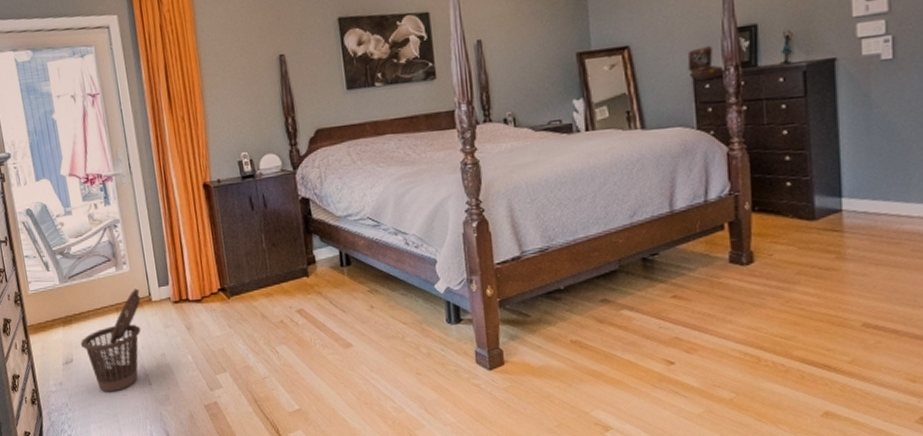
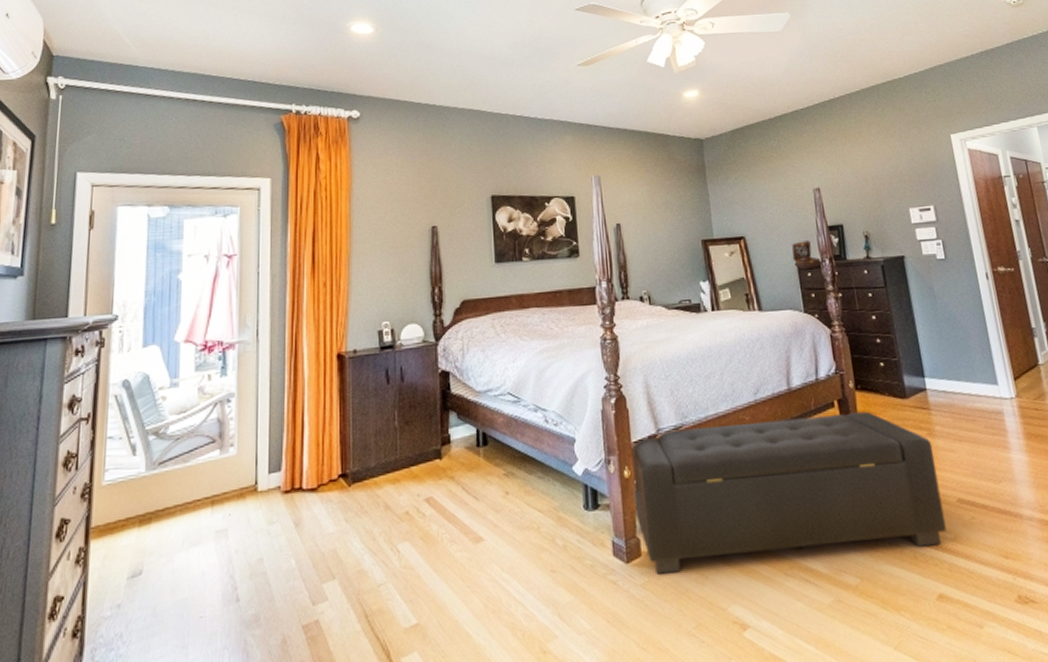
laundry basket: present [80,288,141,392] -> none [156,476,244,615]
ottoman: none [494,234,844,381] -> present [632,411,946,574]

